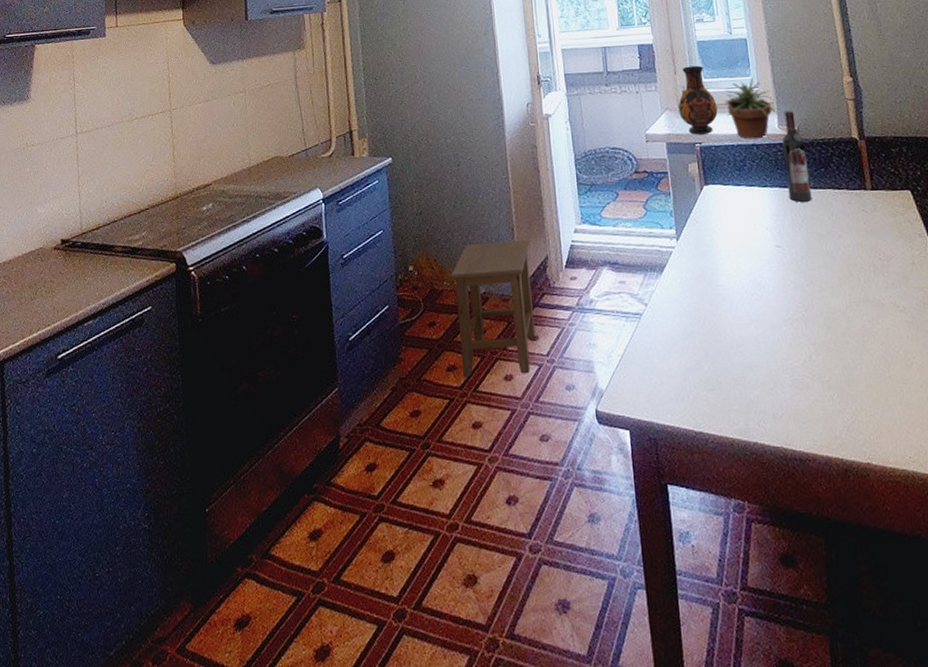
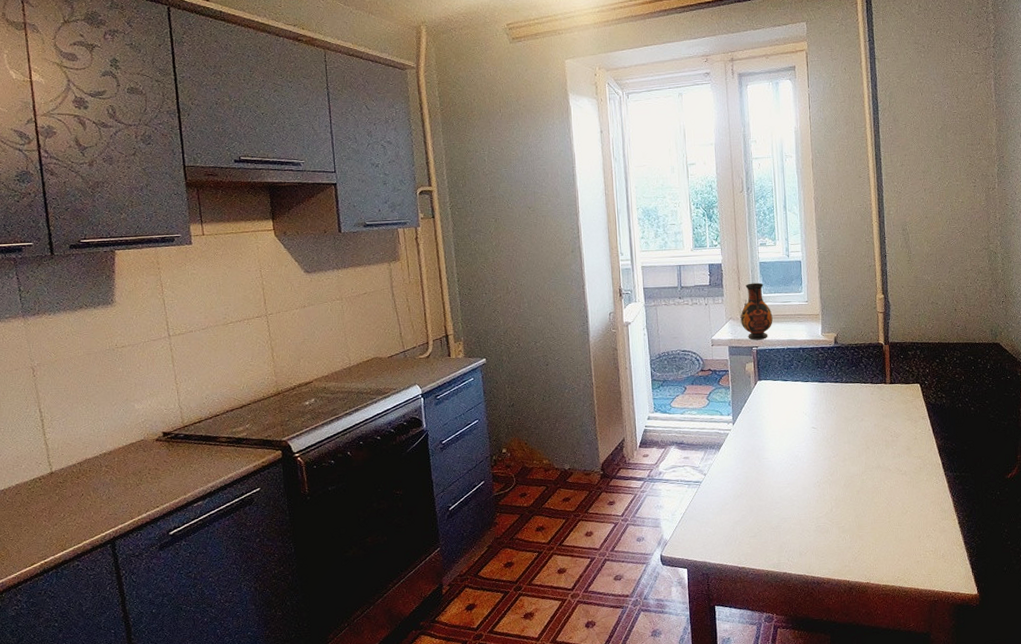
stool: present [450,240,536,376] -> none [539,426,613,535]
potted plant: present [723,76,777,138] -> none [778,292,821,343]
wine bottle: present [782,110,812,202] -> none [823,320,844,394]

